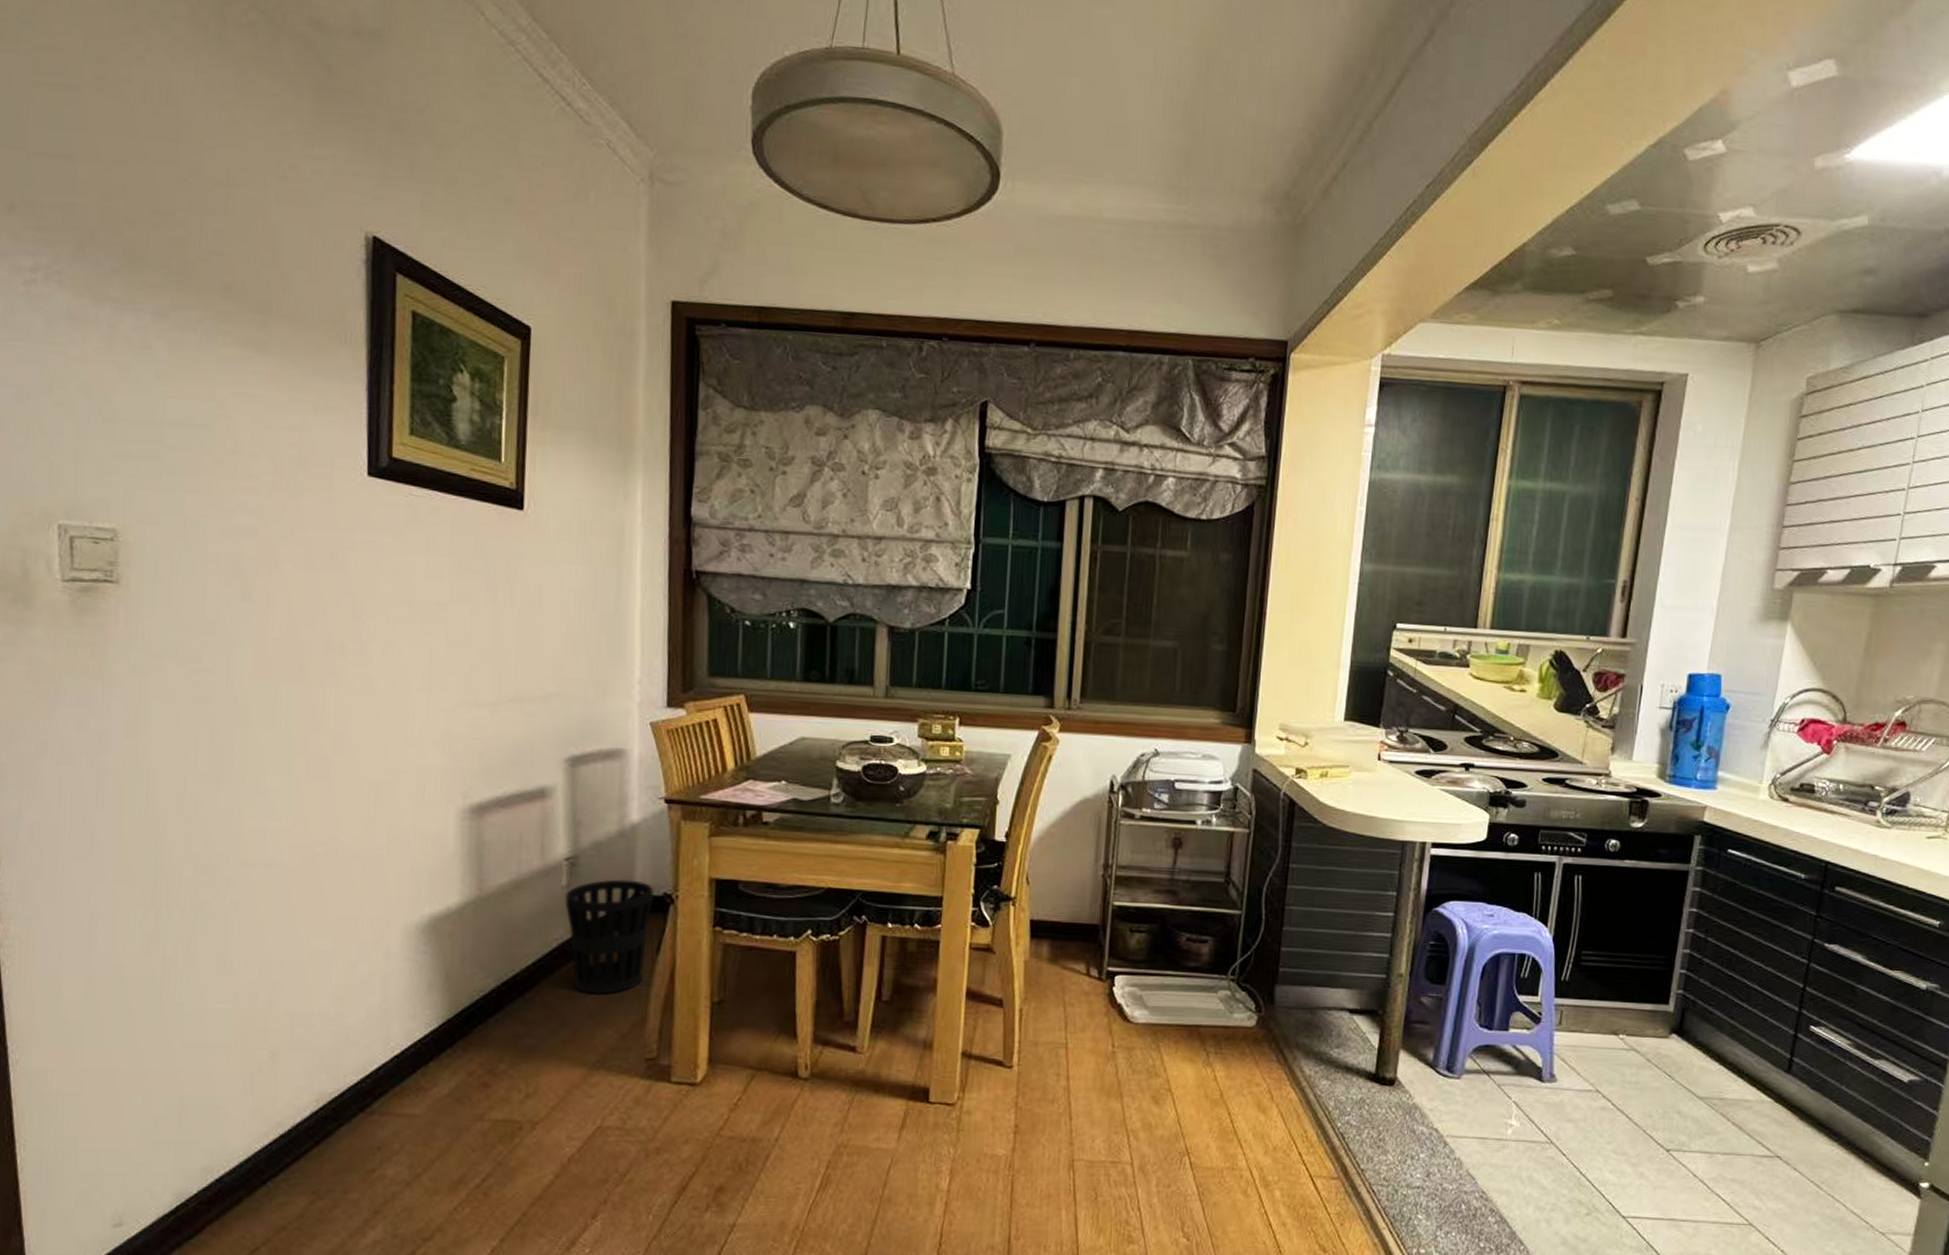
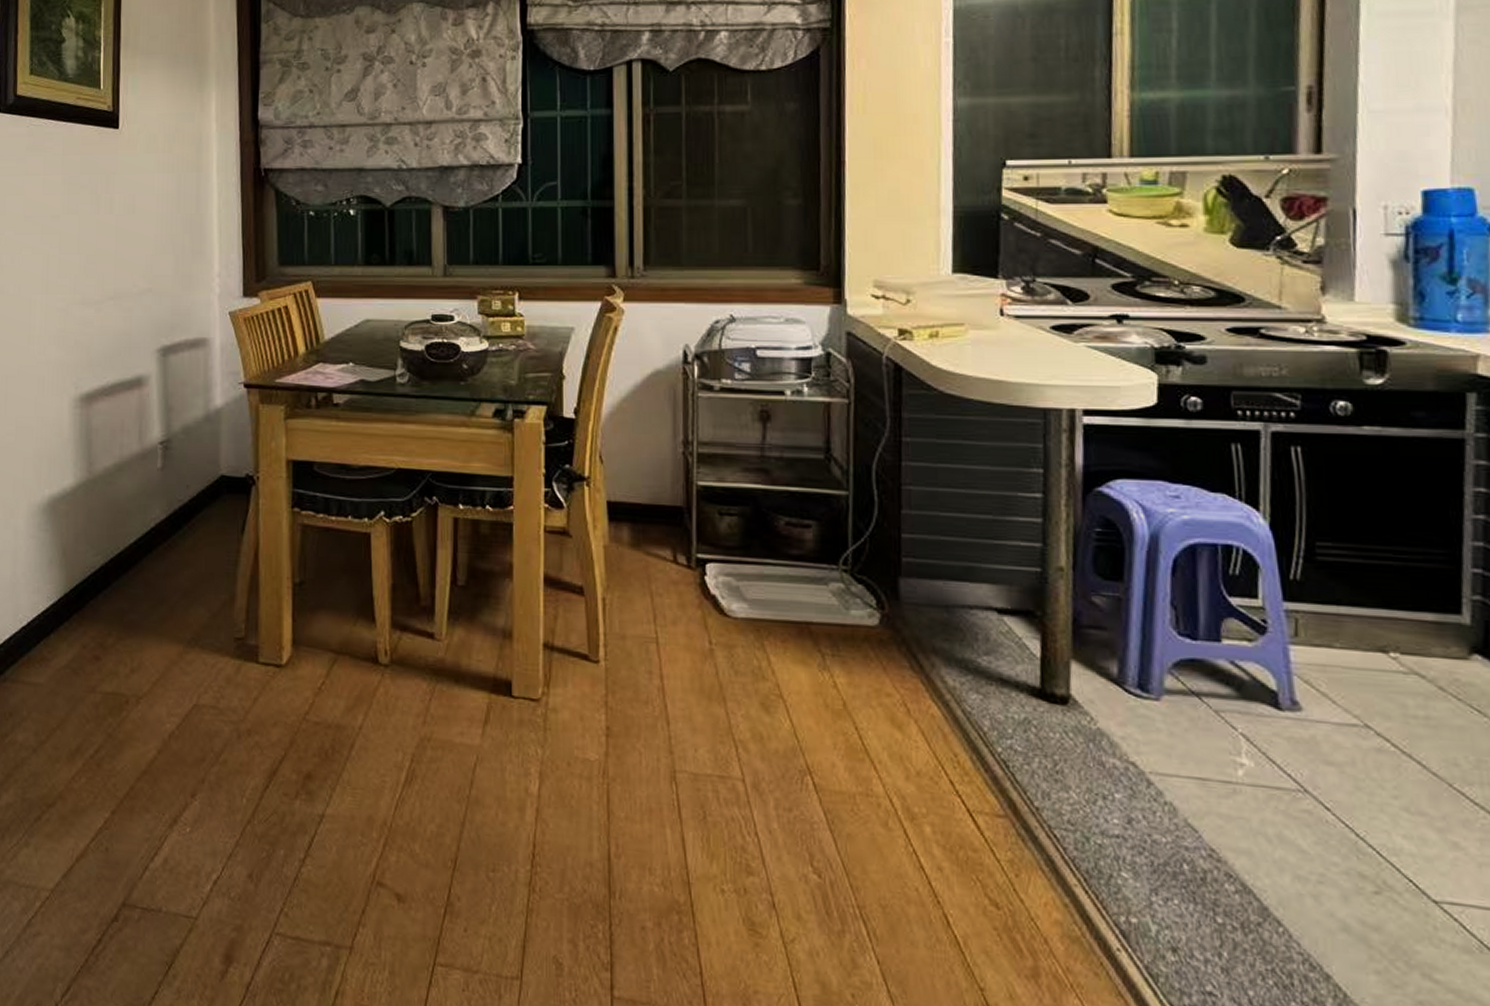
wastebasket: present [565,879,655,994] -> none [160,461,238,573]

